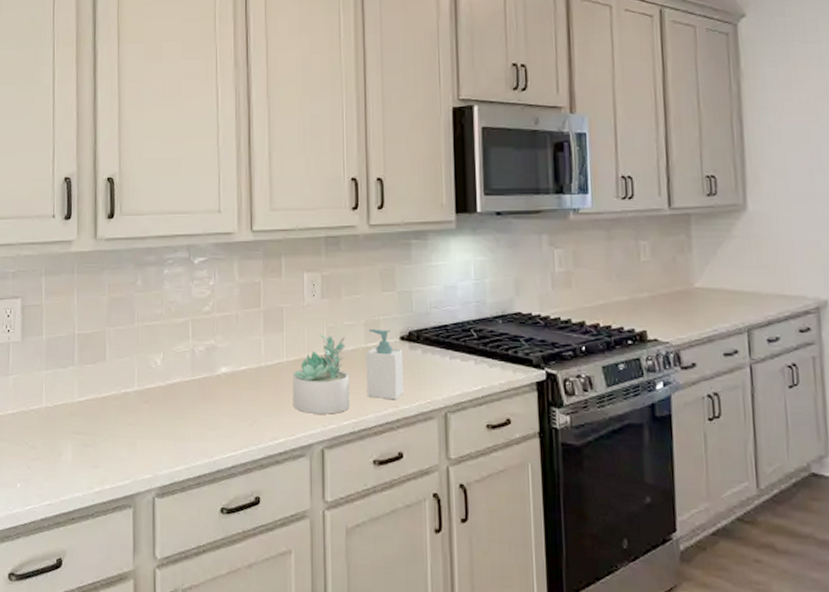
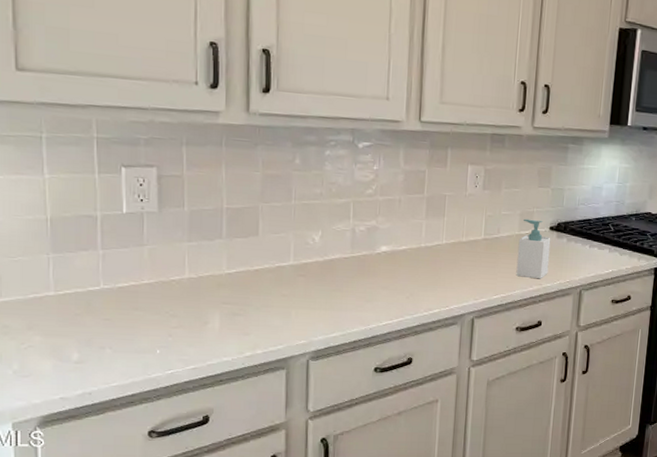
succulent plant: present [292,334,350,414] -> none [448,221,503,290]

